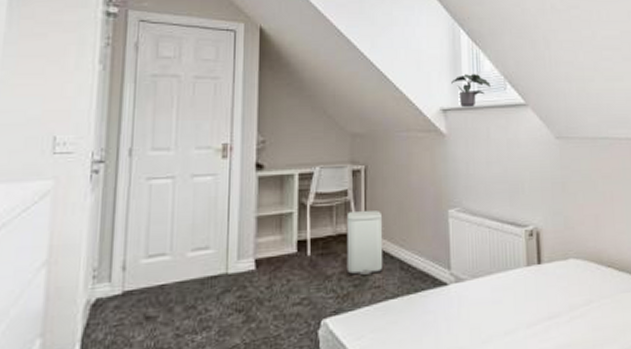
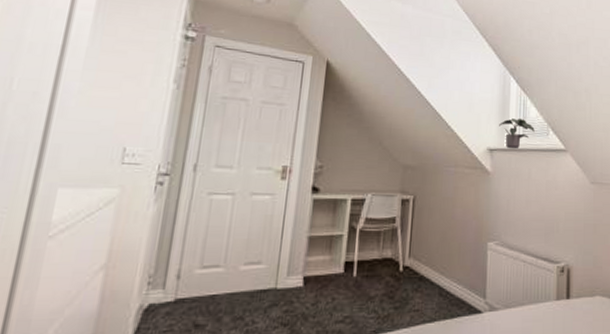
pedal bin: present [346,210,383,276] -> none [389,237,427,298]

